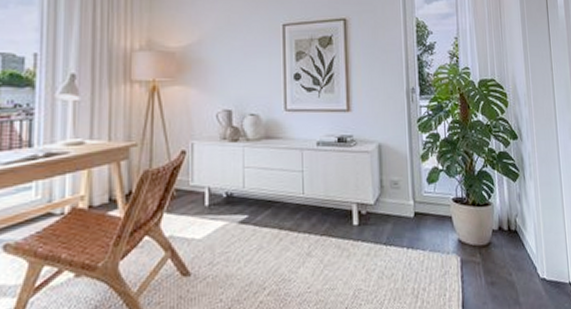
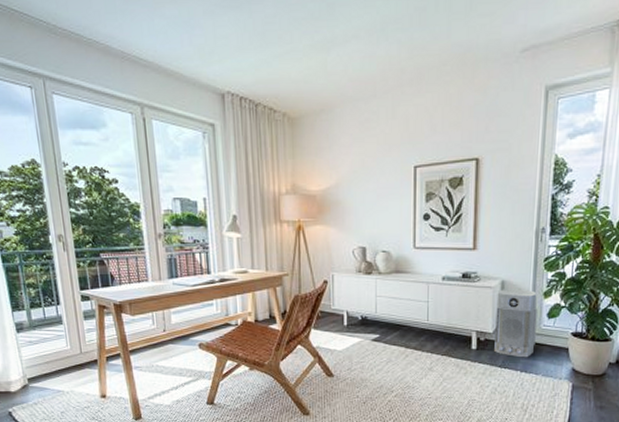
air purifier: none [375,152,419,232] -> present [494,289,537,358]

